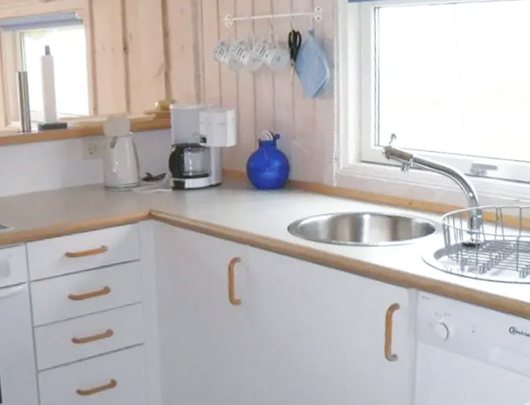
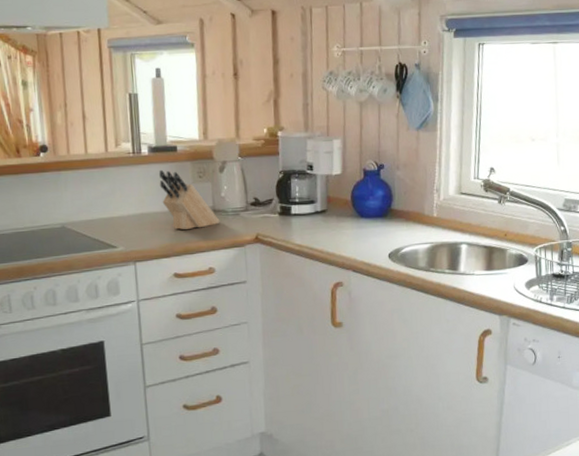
knife block: none [49,147,112,208] -> present [159,169,220,230]

